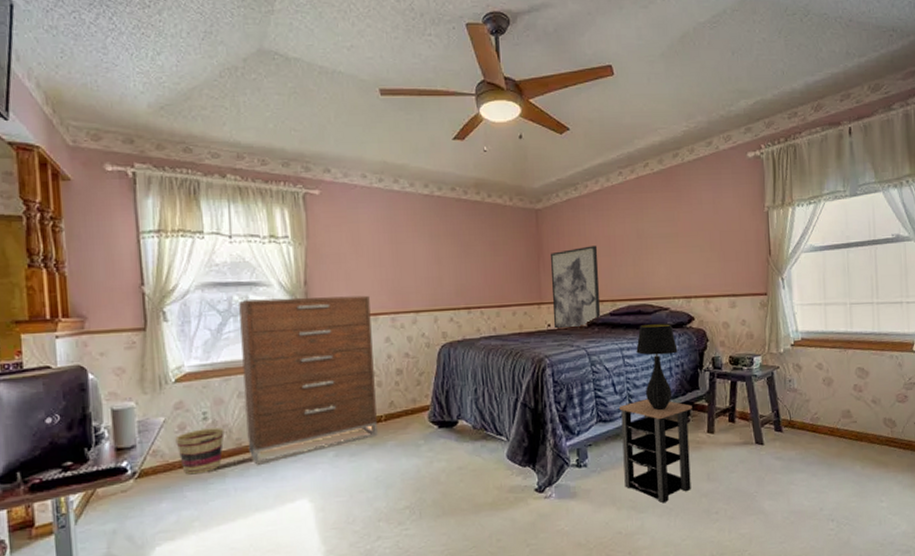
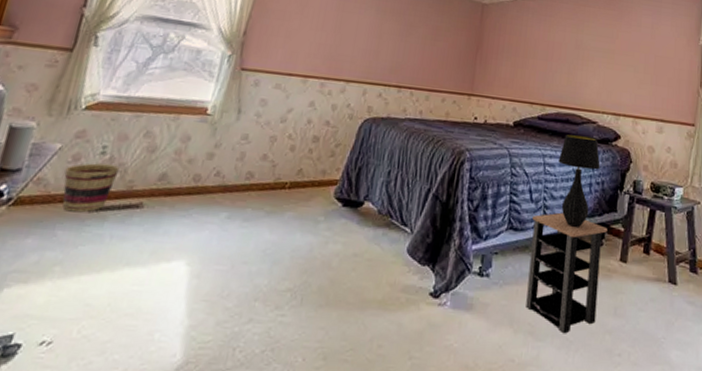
dresser: present [239,295,378,465] -> none [138,39,304,214]
wall art: present [550,245,601,329] -> none [480,47,536,125]

